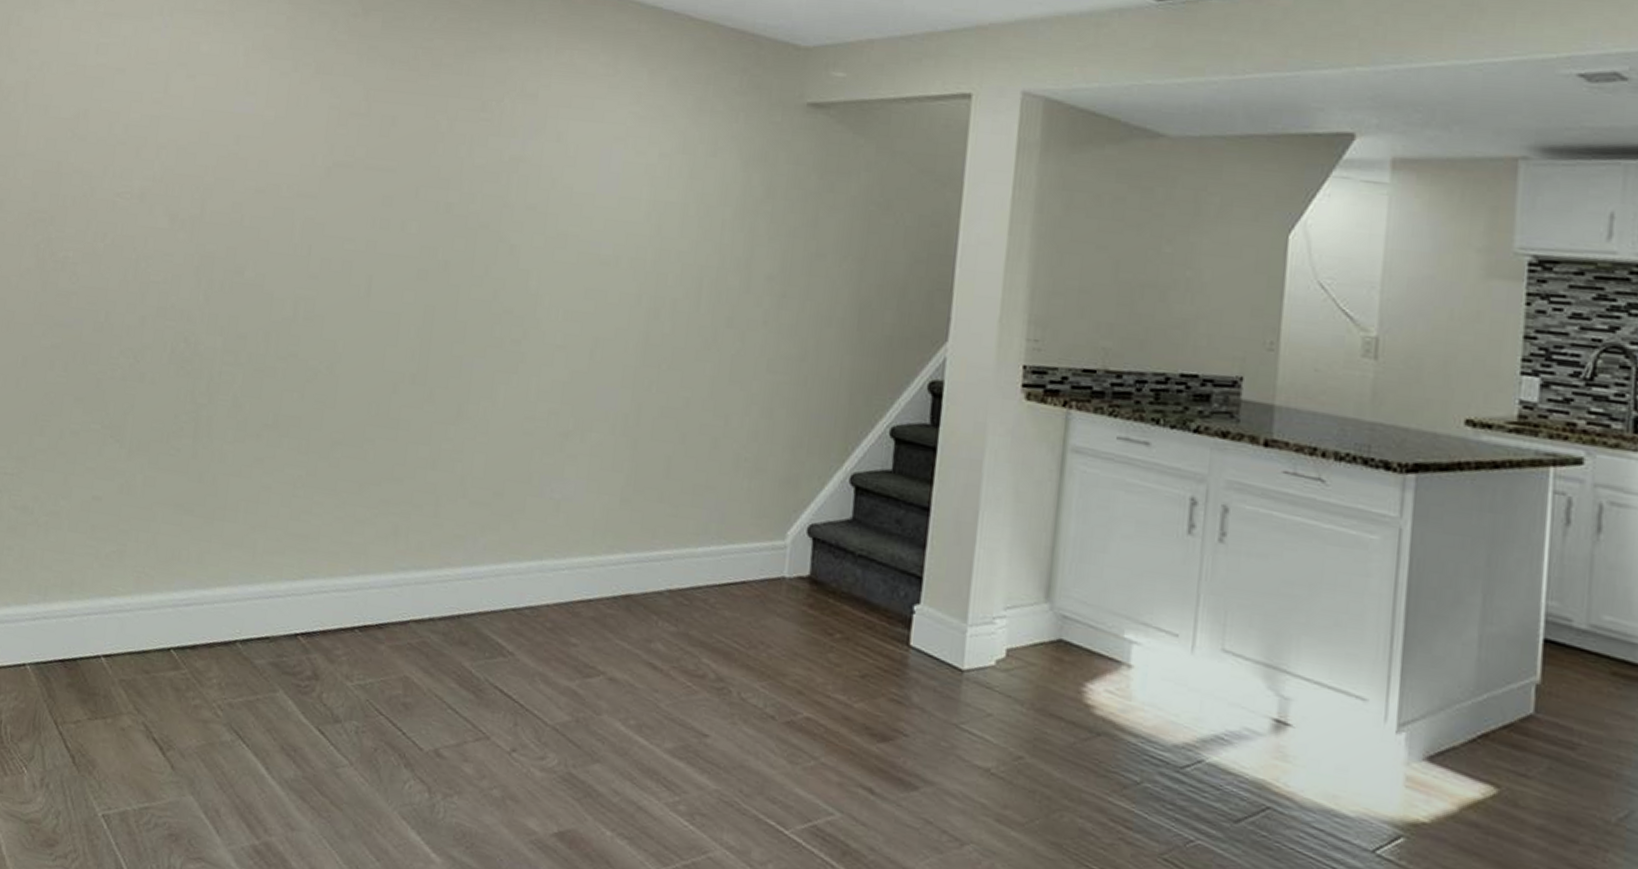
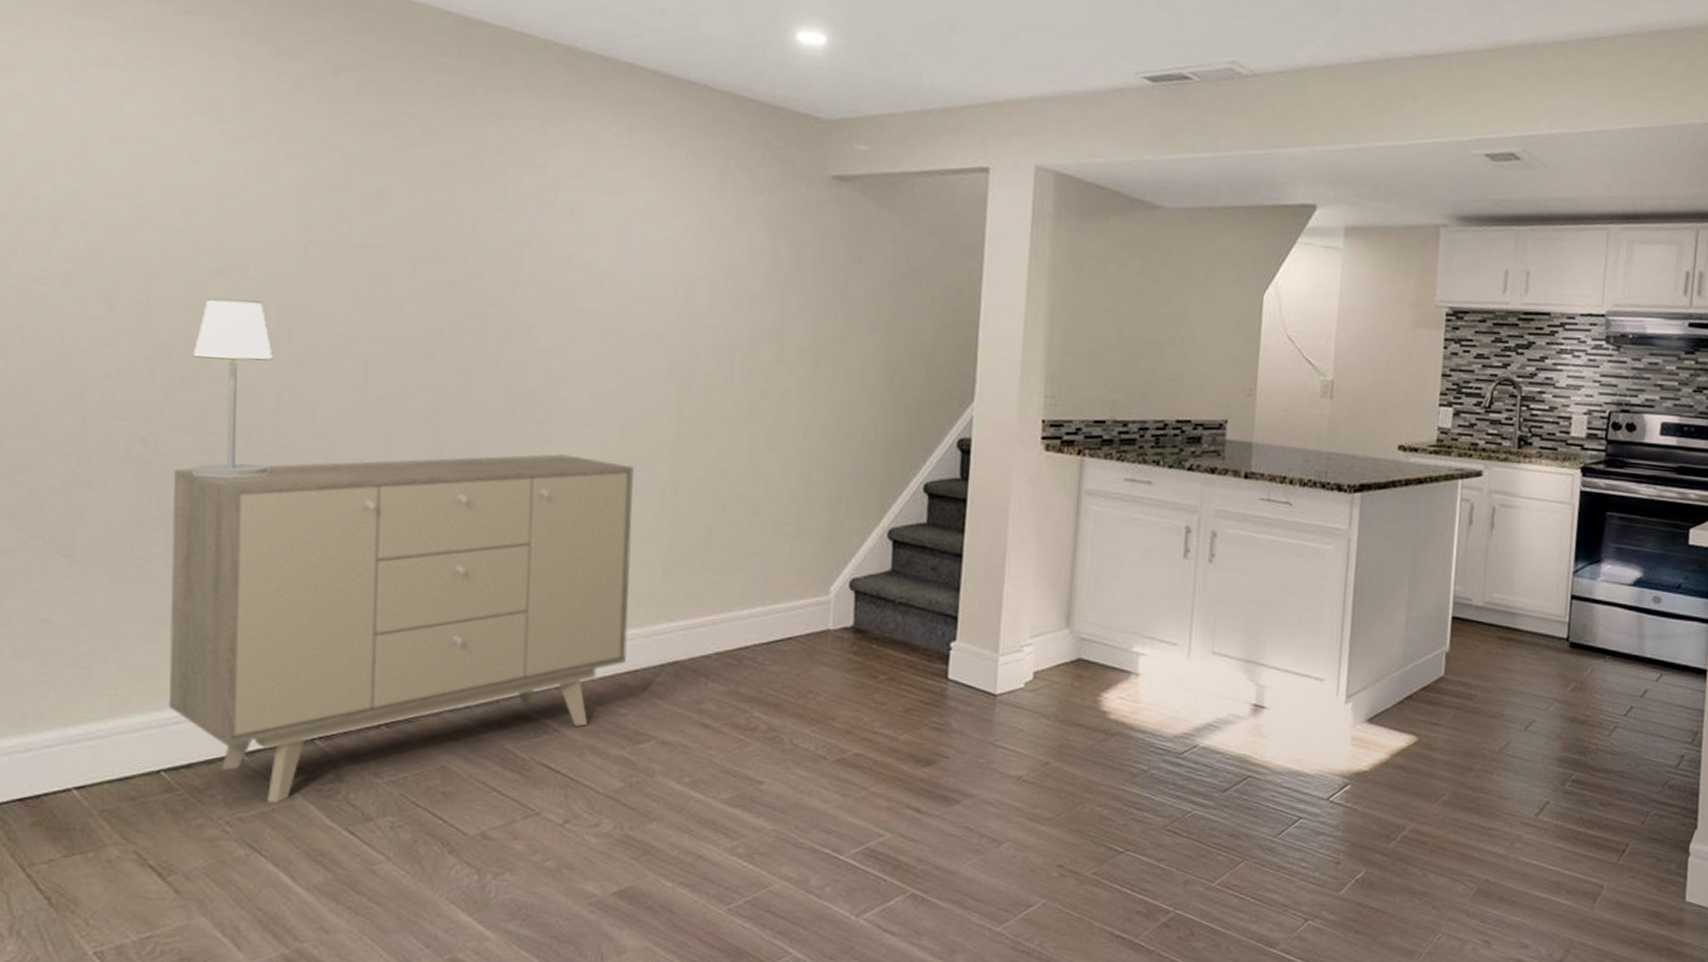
sideboard: none [183,367,600,694] -> present [169,453,634,804]
table lamp: none [221,214,294,379] -> present [191,298,273,478]

